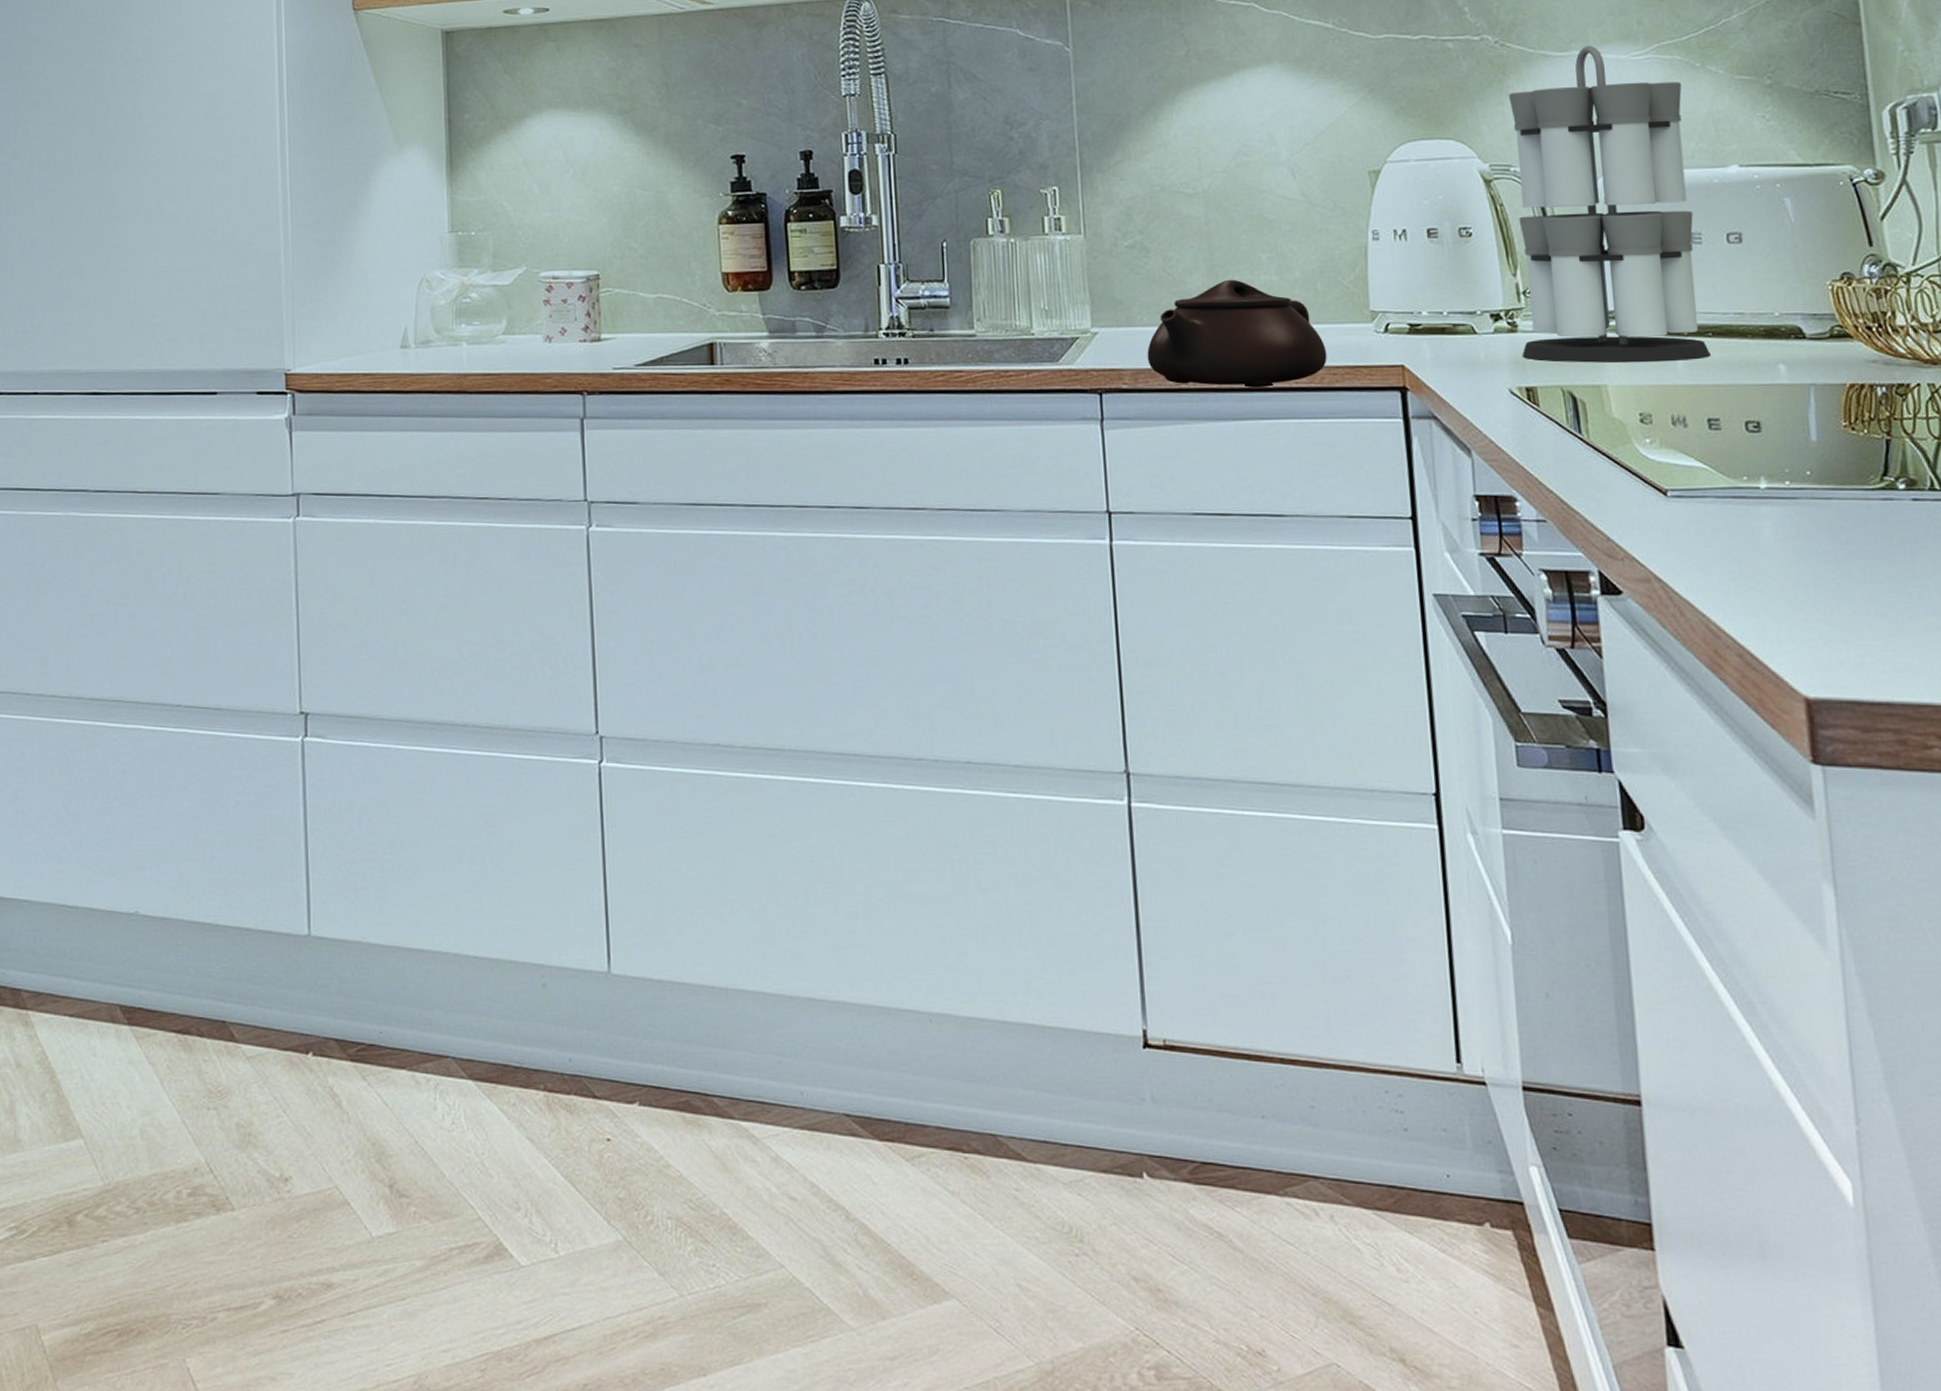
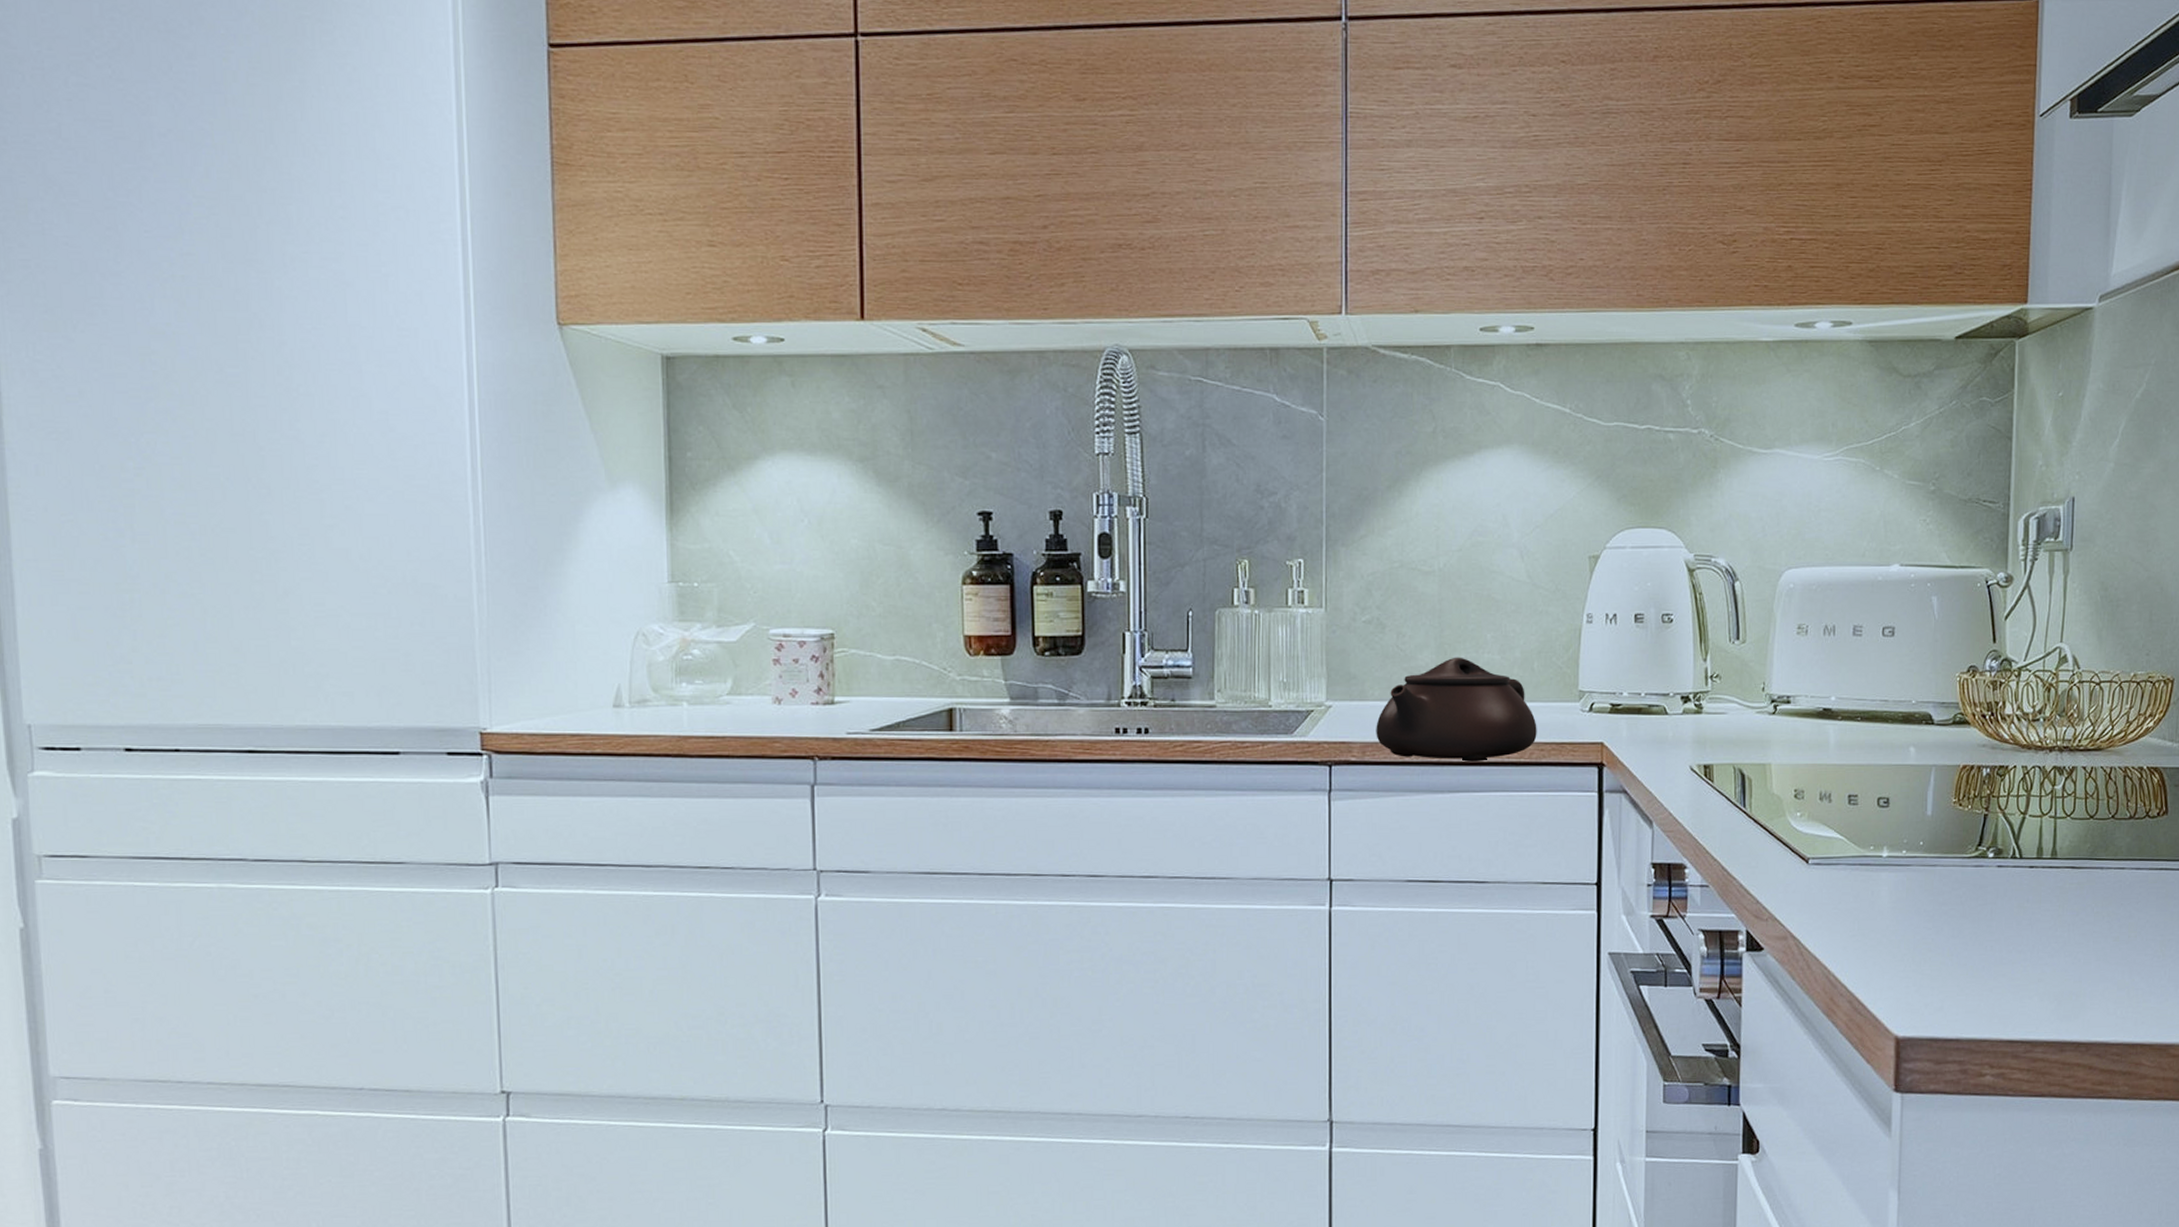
spice rack: present [1508,45,1710,364] -> none [1703,444,1863,744]

